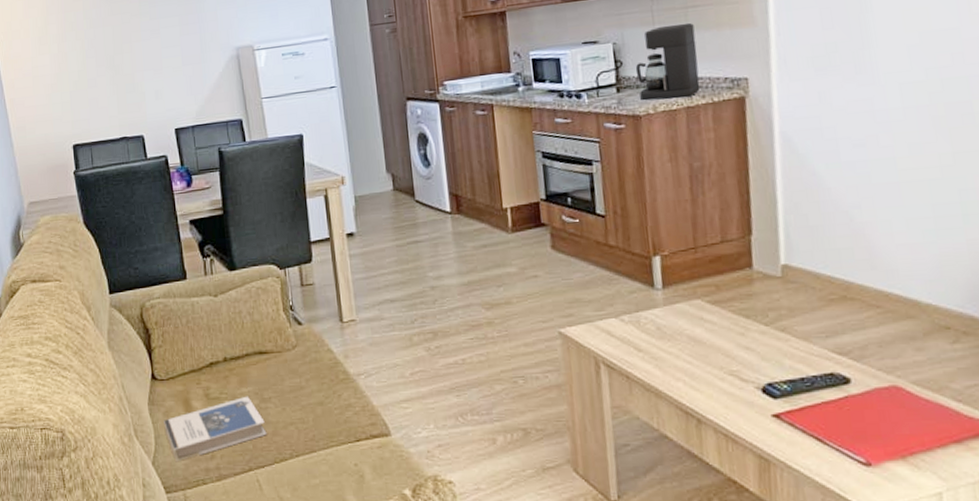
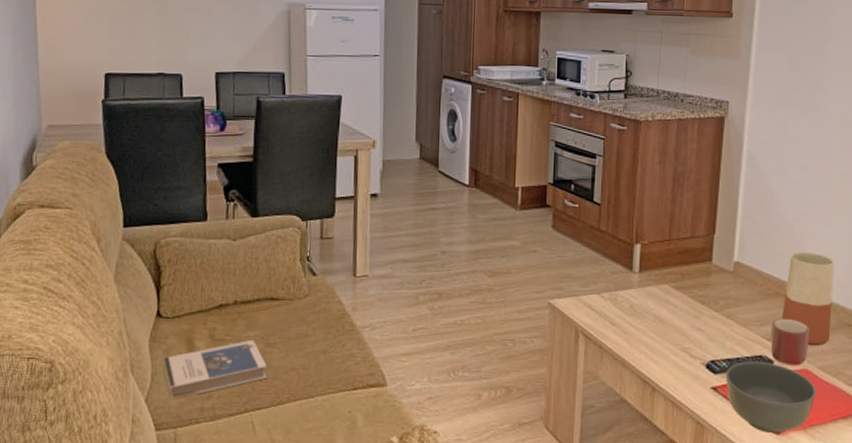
coffee maker: present [635,22,701,101] -> none [642,46,693,111]
bowl: none [788,380,914,466] -> present [725,361,816,434]
mug: none [841,326,896,384] -> present [770,318,809,367]
vase: none [853,243,923,356] -> present [781,251,835,345]

